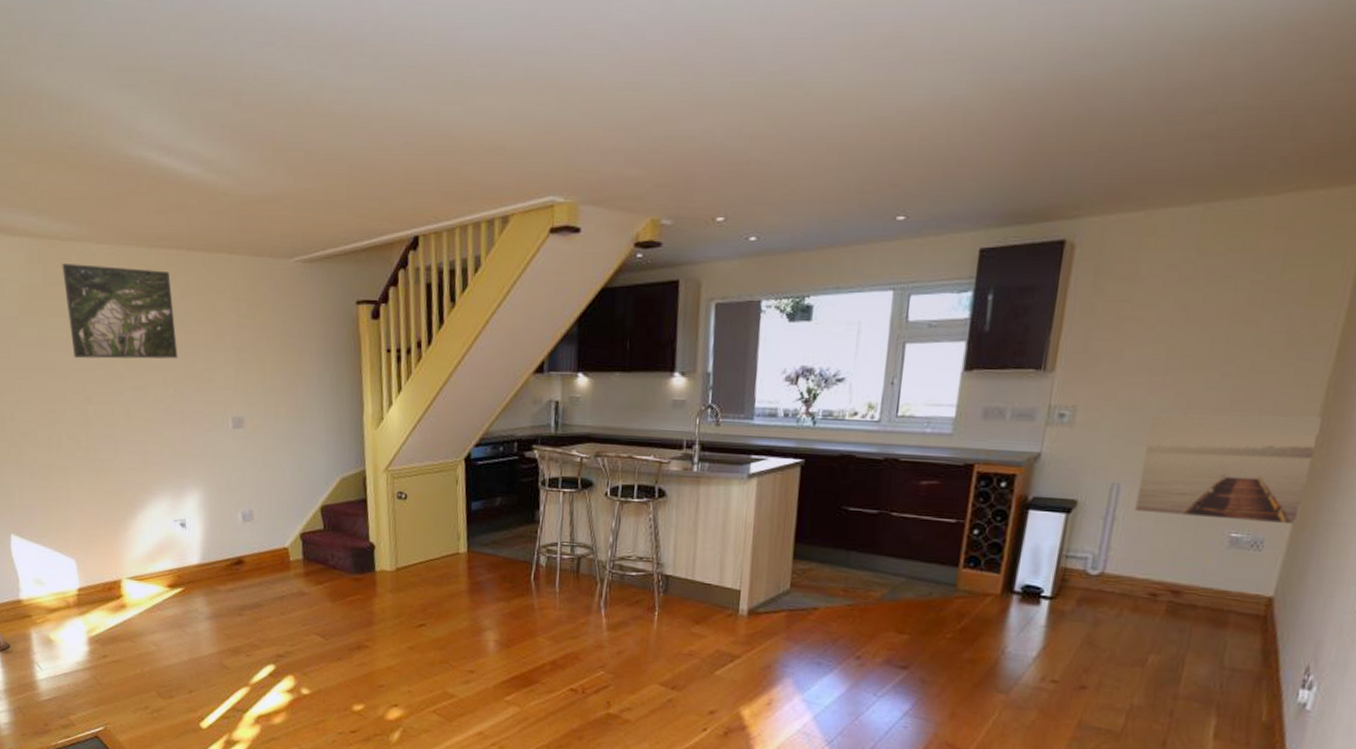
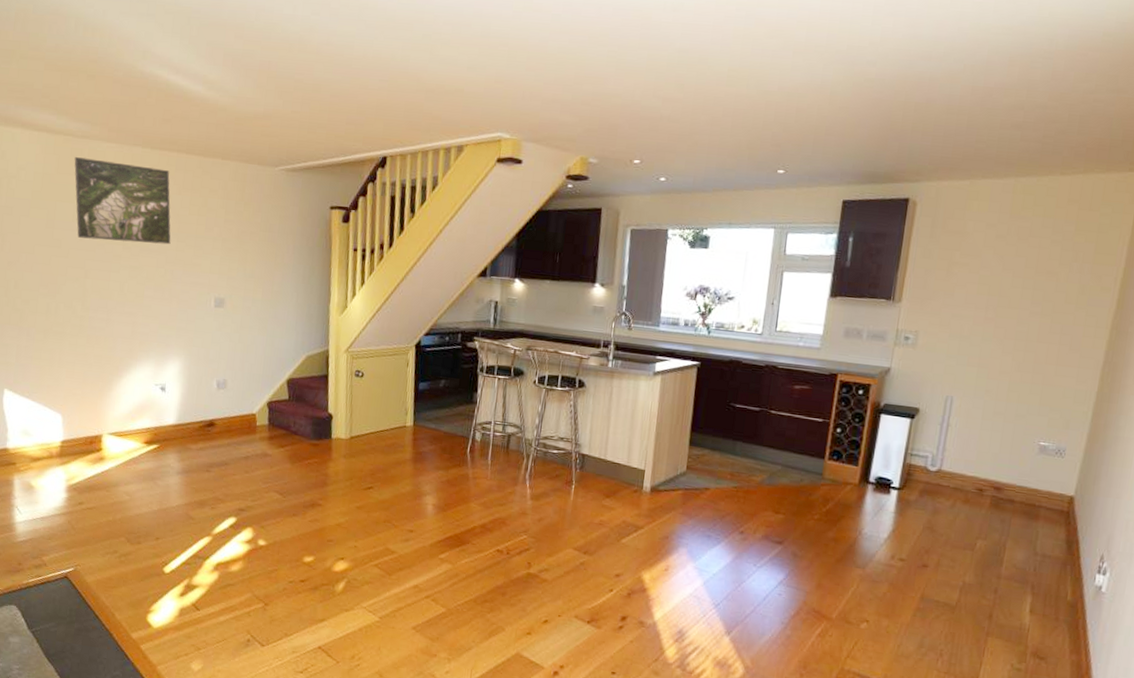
wall art: present [1135,414,1323,525] -> none [965,342,1108,438]

